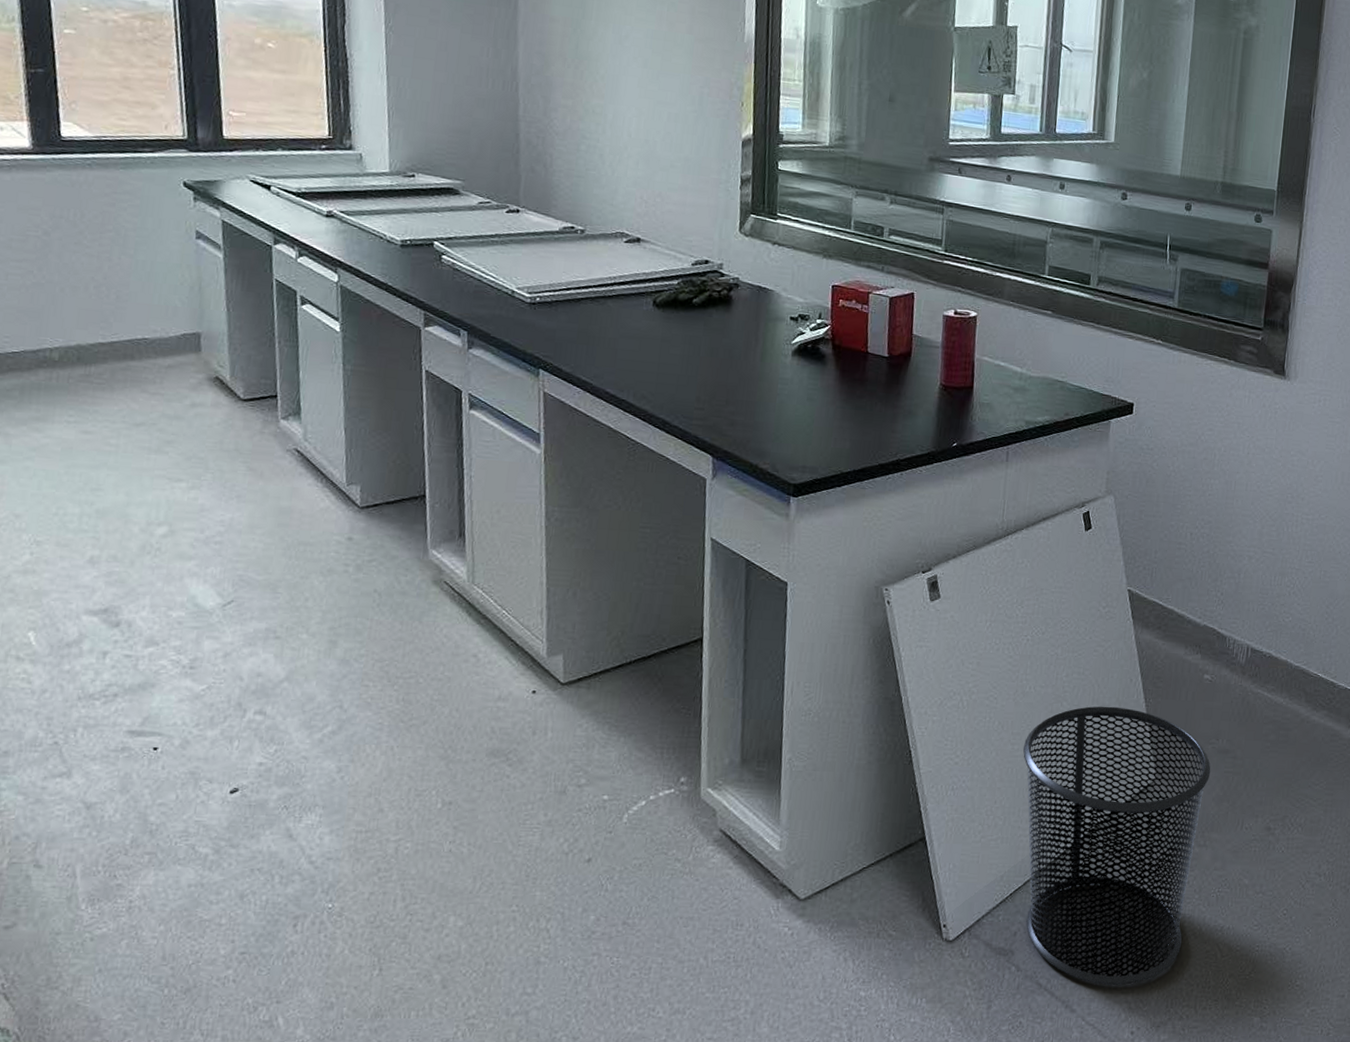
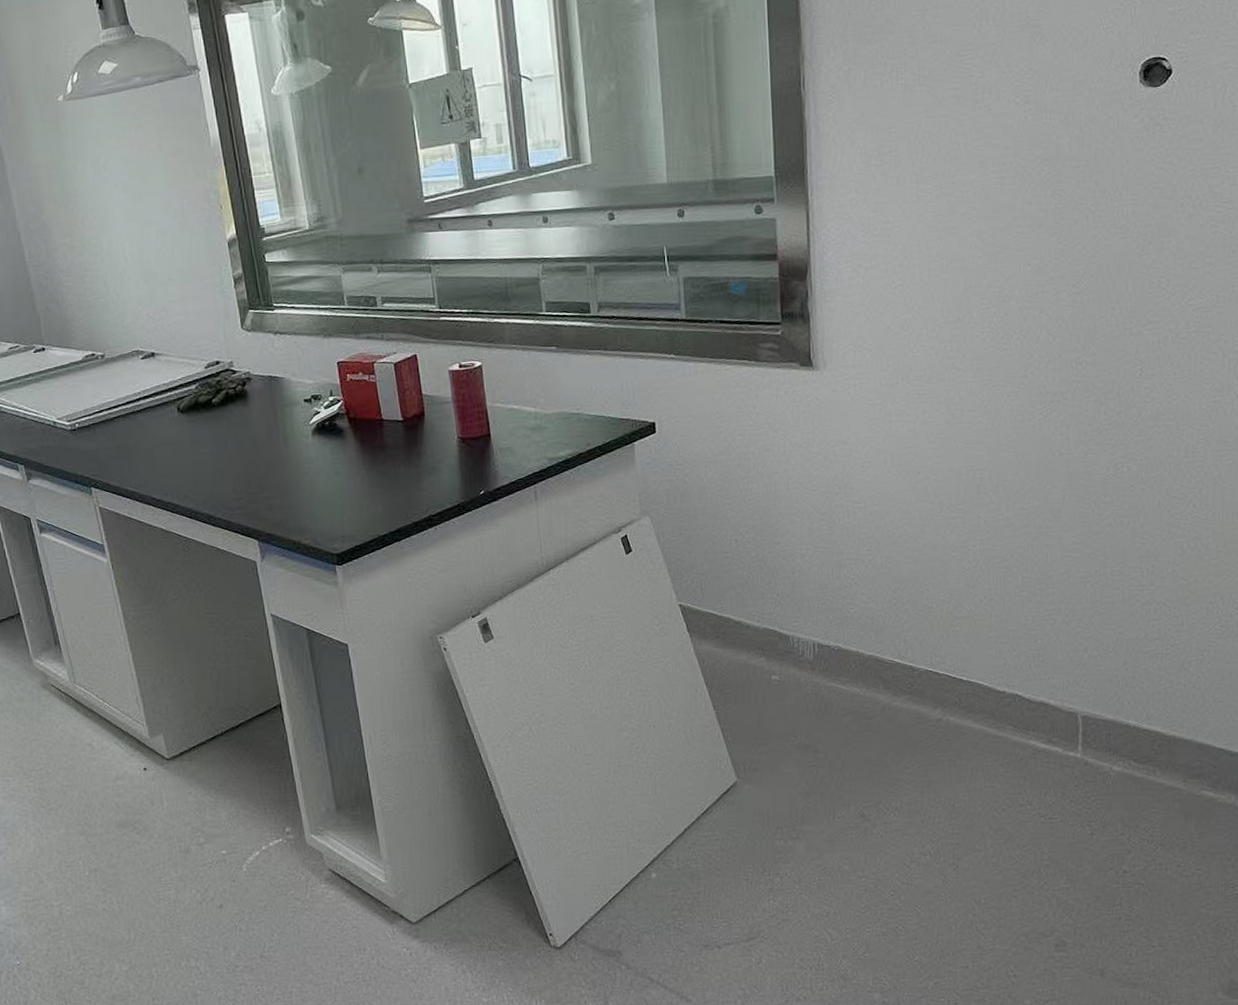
waste bin: present [1022,706,1211,985] -> none [598,717,793,975]

